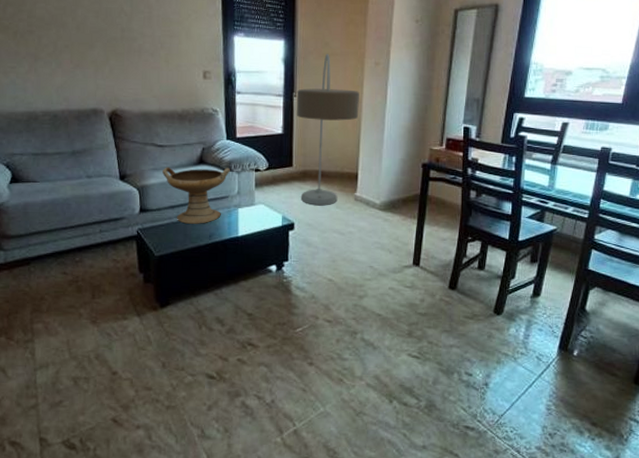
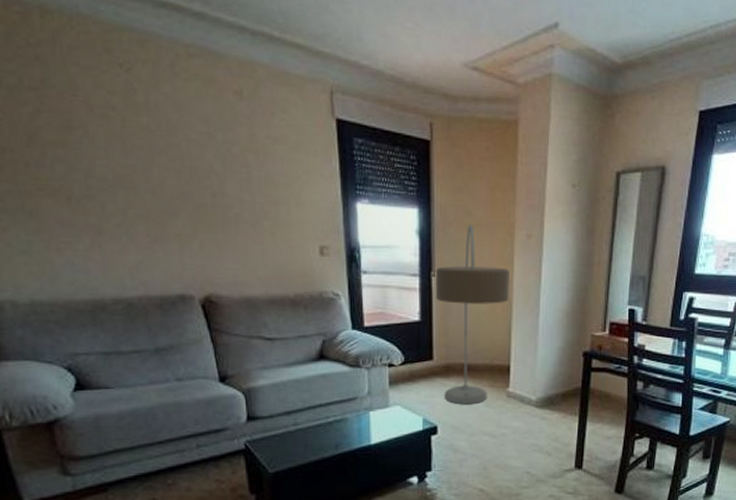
decorative bowl: present [162,167,230,224] -> none [274,363,358,432]

